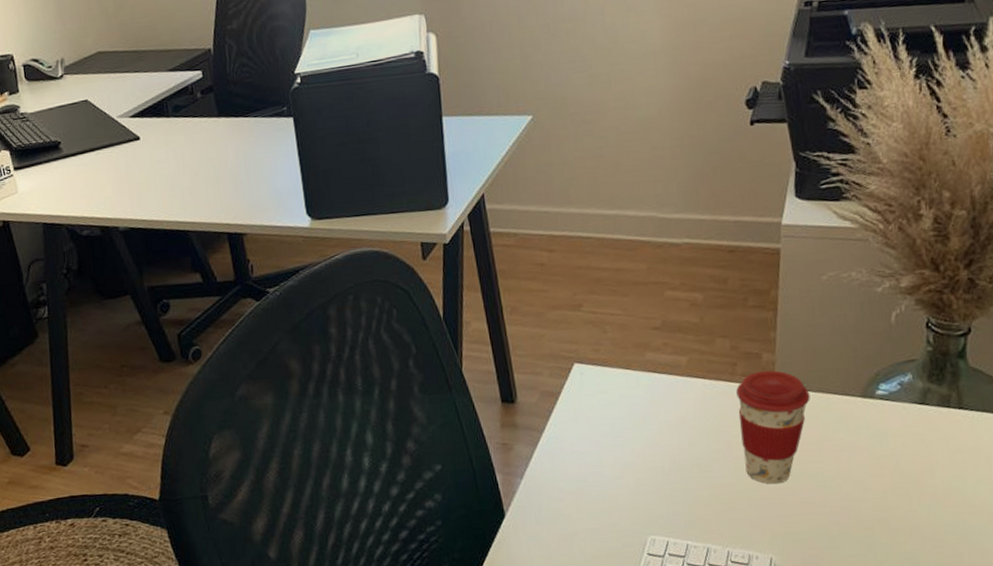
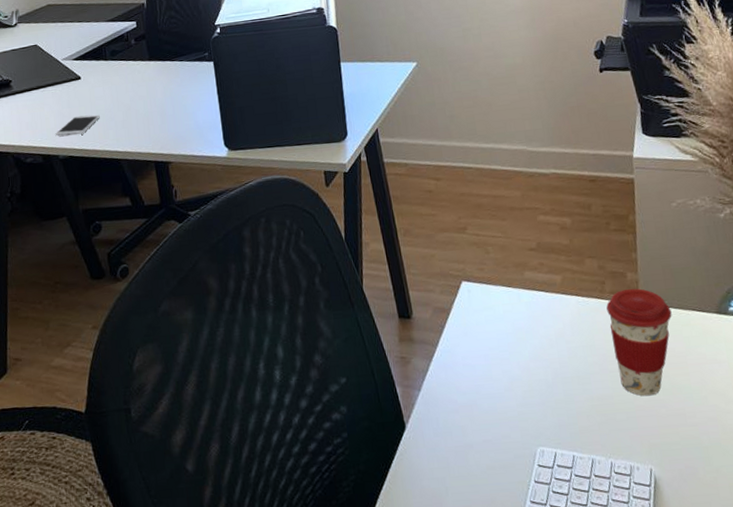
smartphone: none [113,180,164,205] -> present [55,114,100,136]

